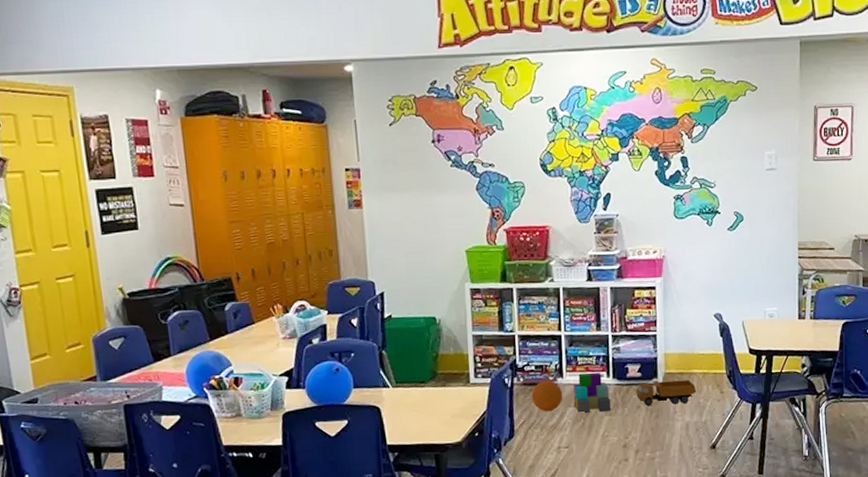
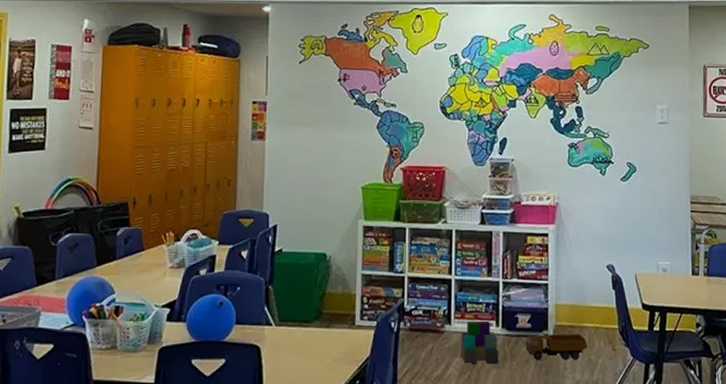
ball: present [531,380,563,412] -> none [417,327,450,361]

